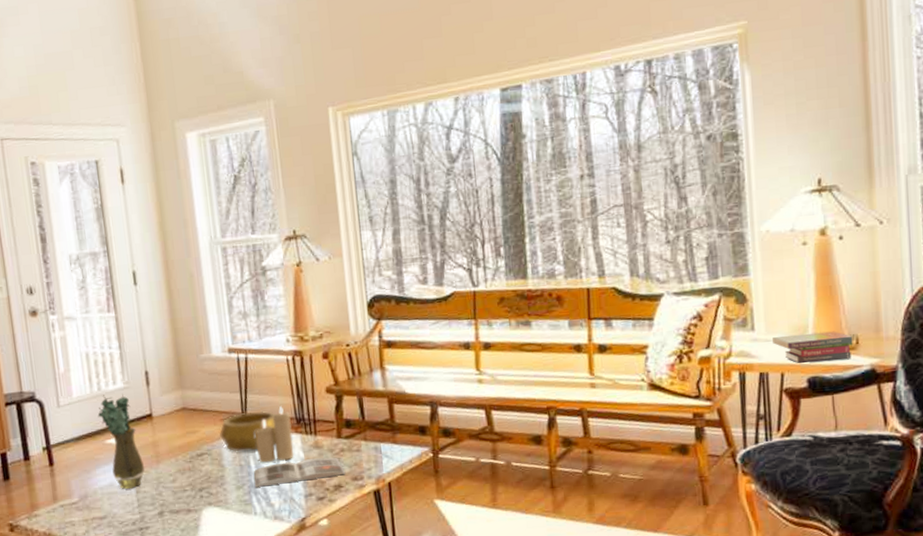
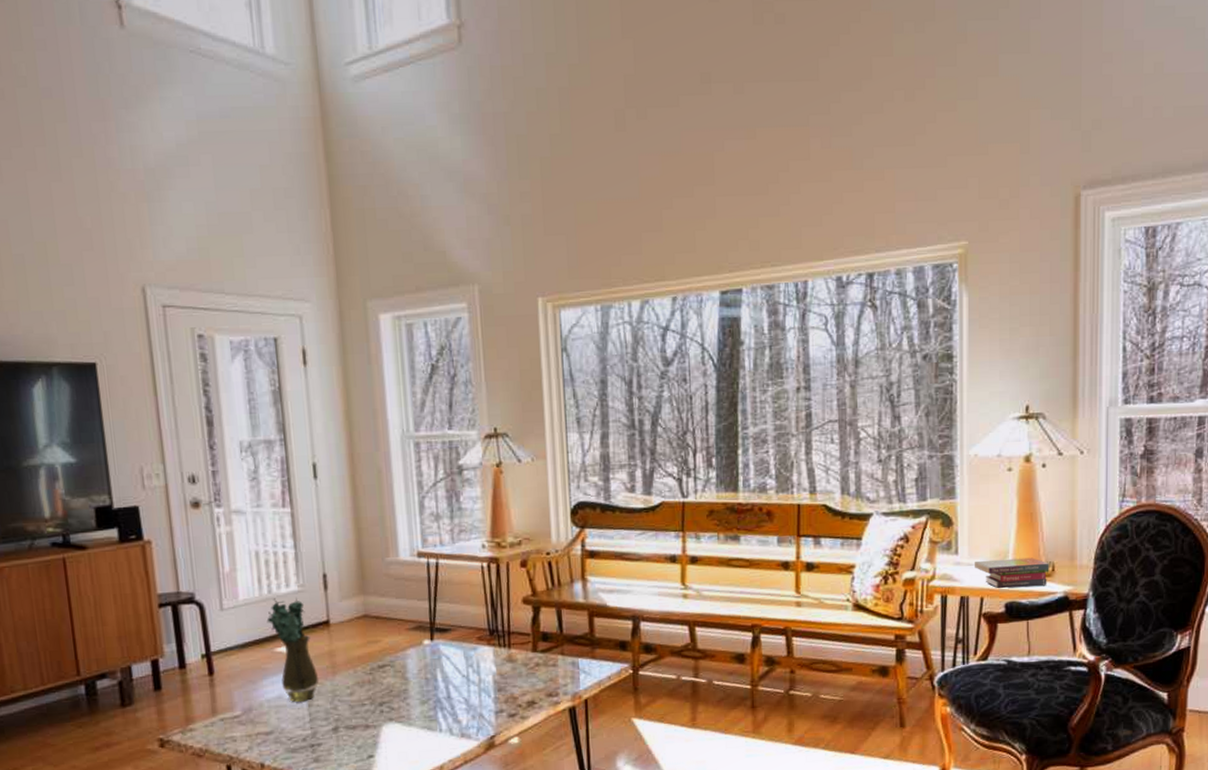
decorative bowl: present [218,410,276,452] -> none [403,620,467,664]
magazine: present [254,457,346,487] -> none [441,671,540,702]
candle: present [255,405,294,463] -> none [444,615,486,676]

